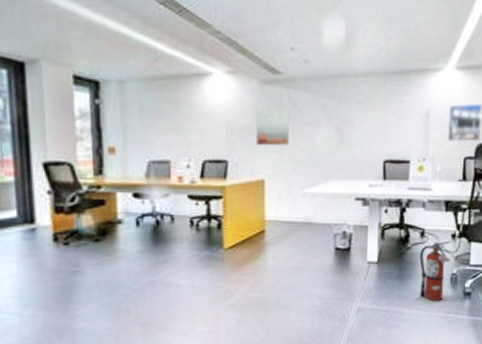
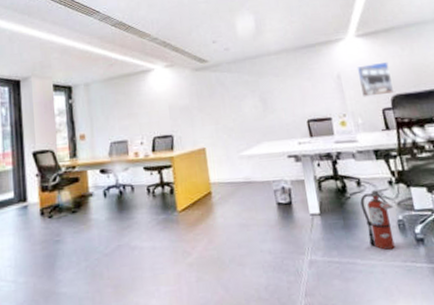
wall art: present [256,110,291,145] -> none [192,89,222,120]

